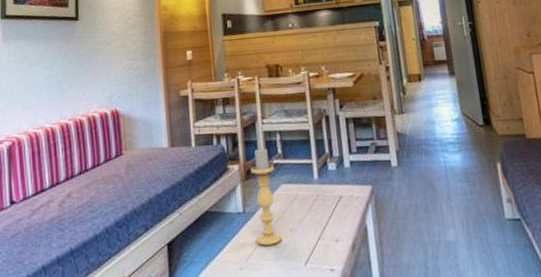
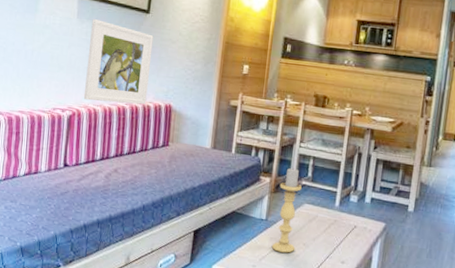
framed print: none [19,37,91,126] -> present [83,18,154,105]

